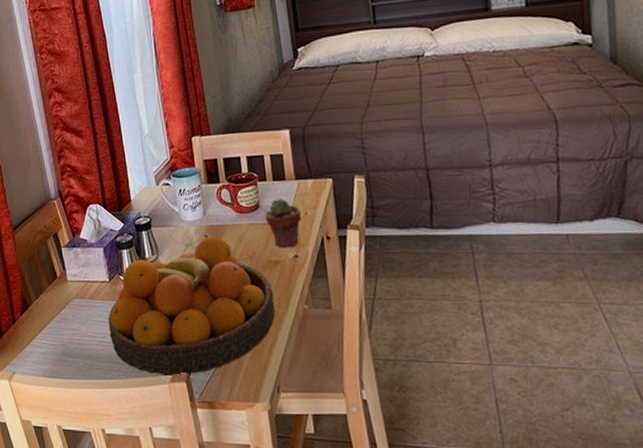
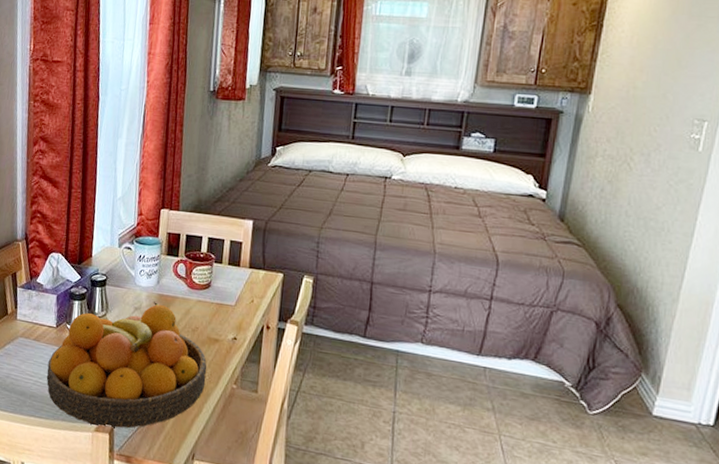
potted succulent: present [264,199,301,248] -> none [213,282,248,330]

